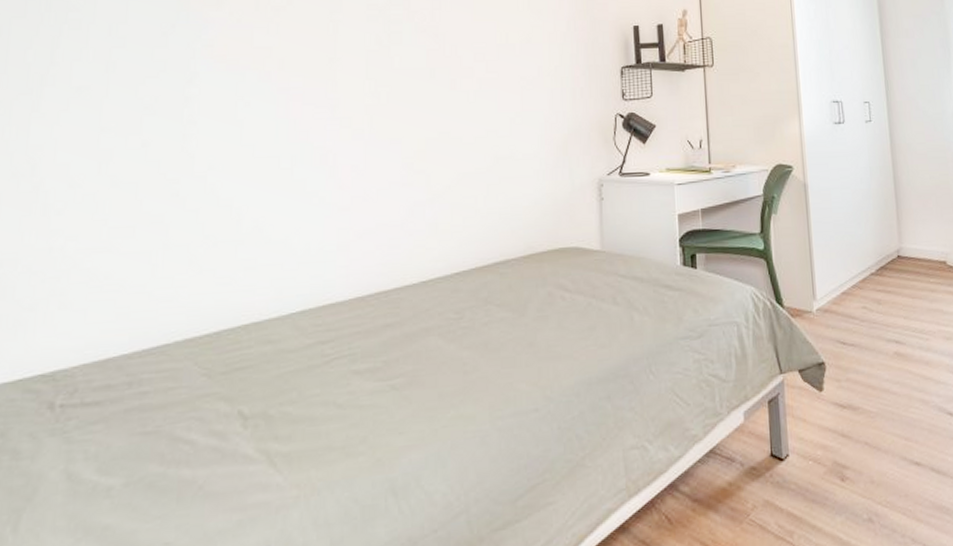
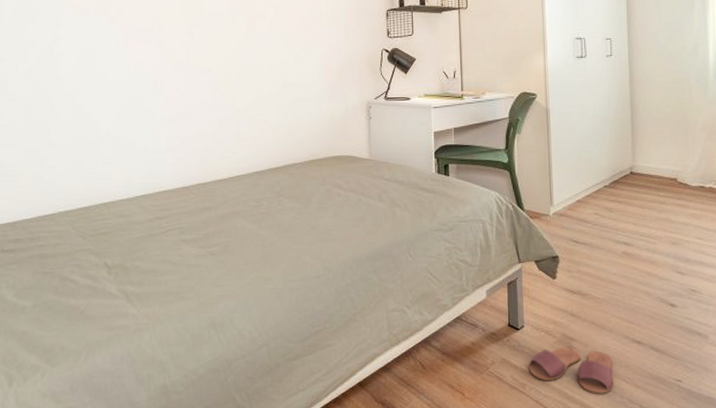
slippers: none [796,477,894,536] -> present [528,347,614,394]

